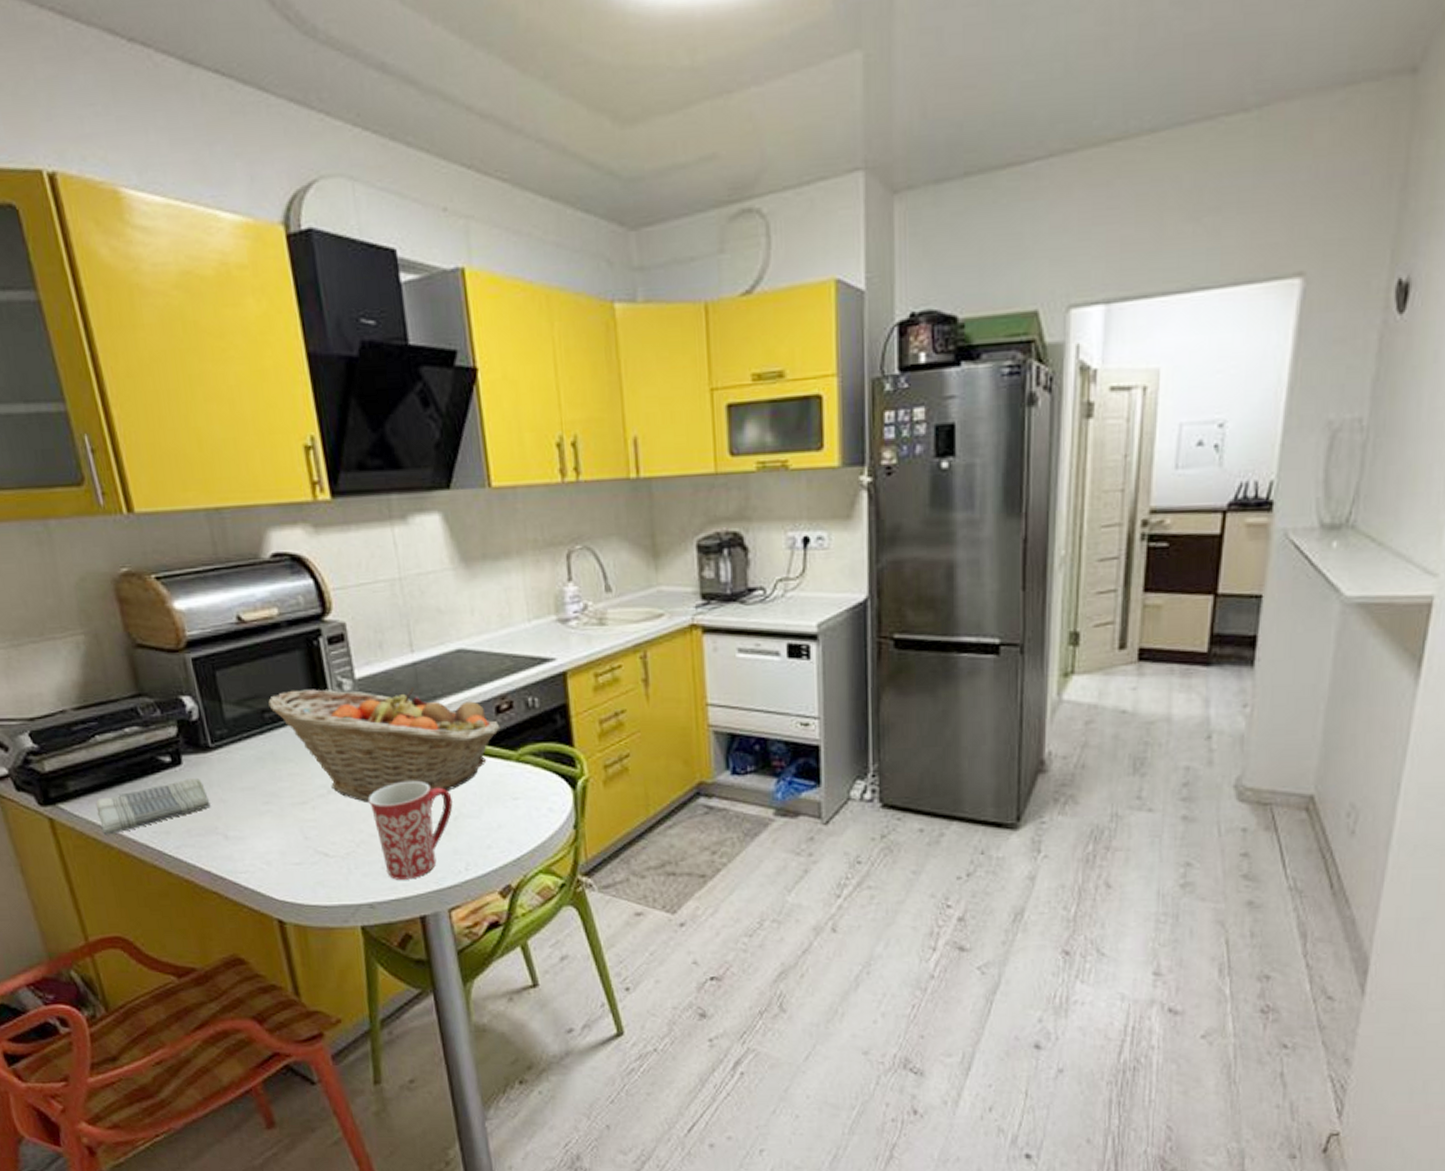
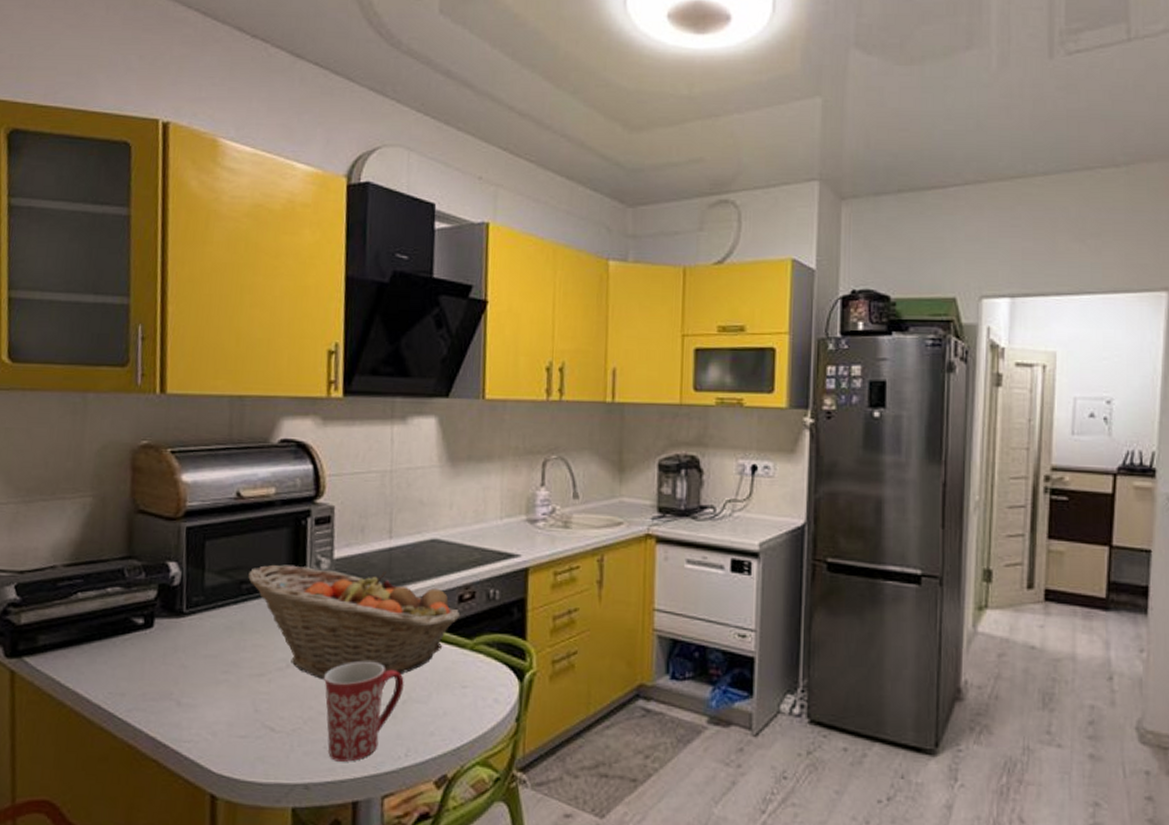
dish towel: present [95,778,211,835] -> none [59,642,171,693]

